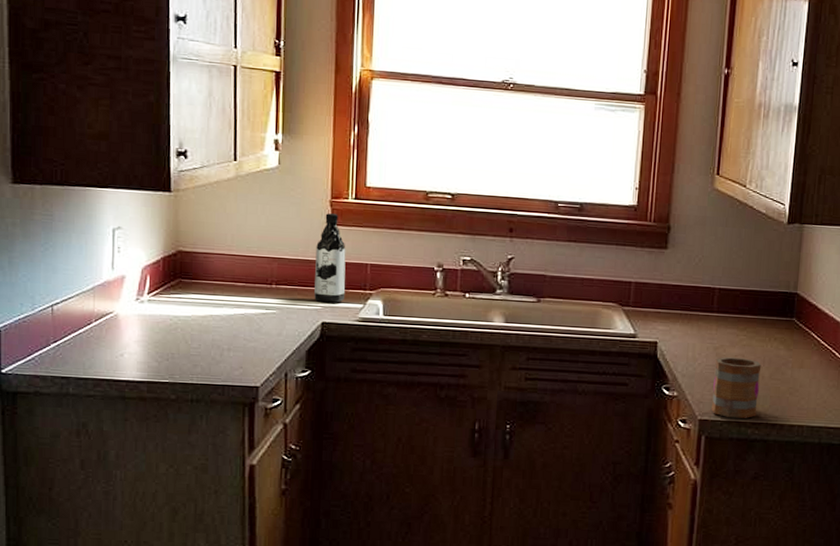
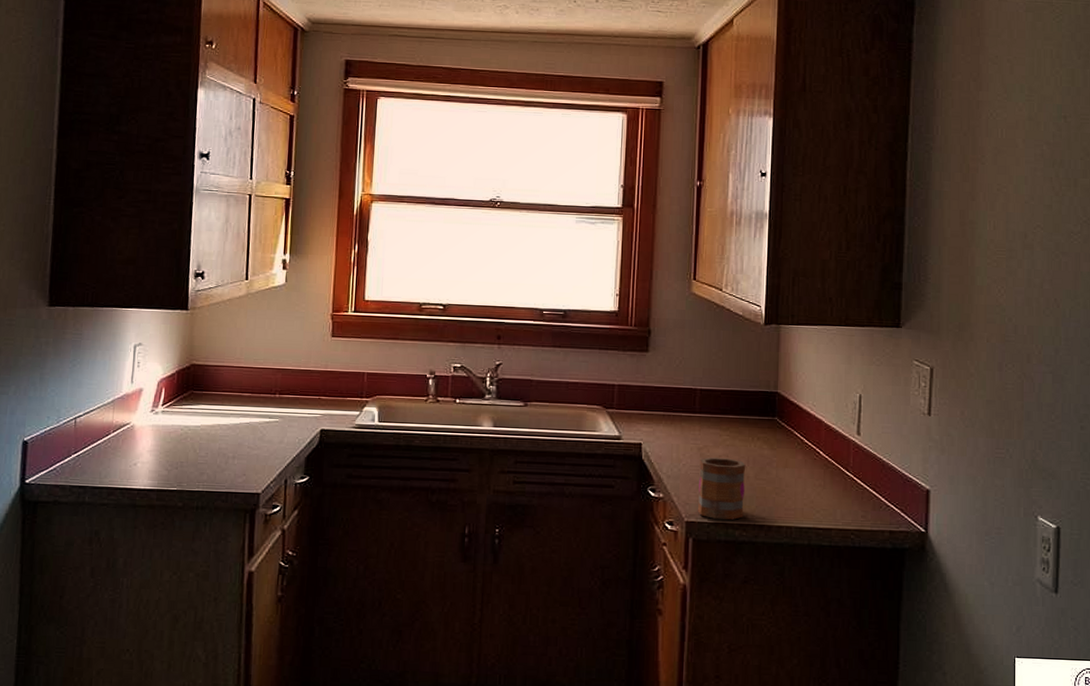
water bottle: present [314,213,346,303] -> none [314,326,345,411]

